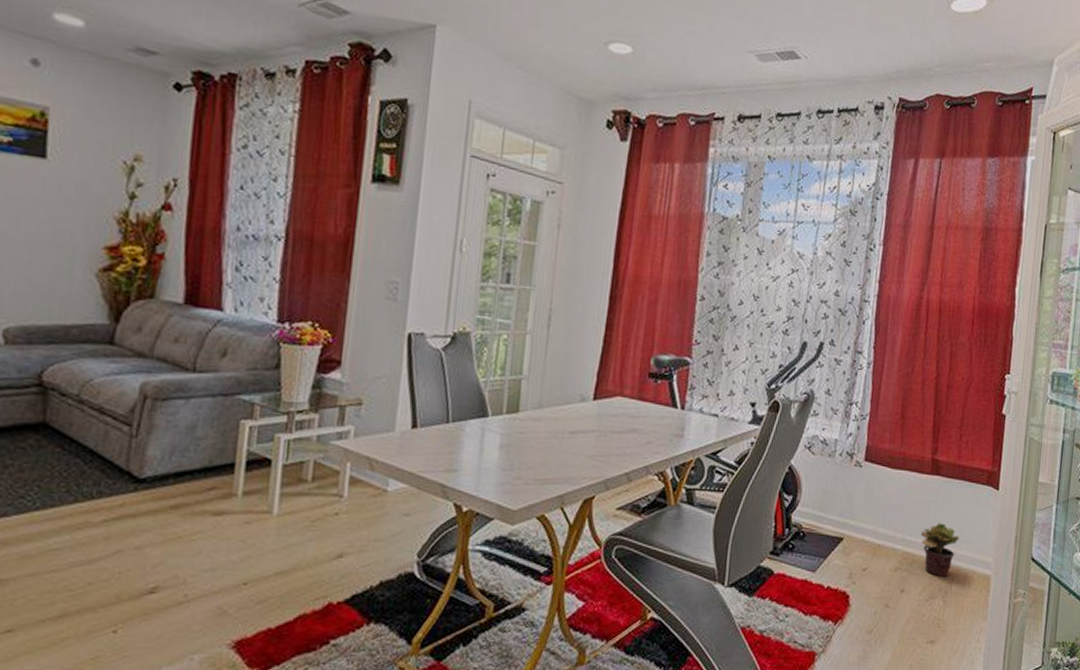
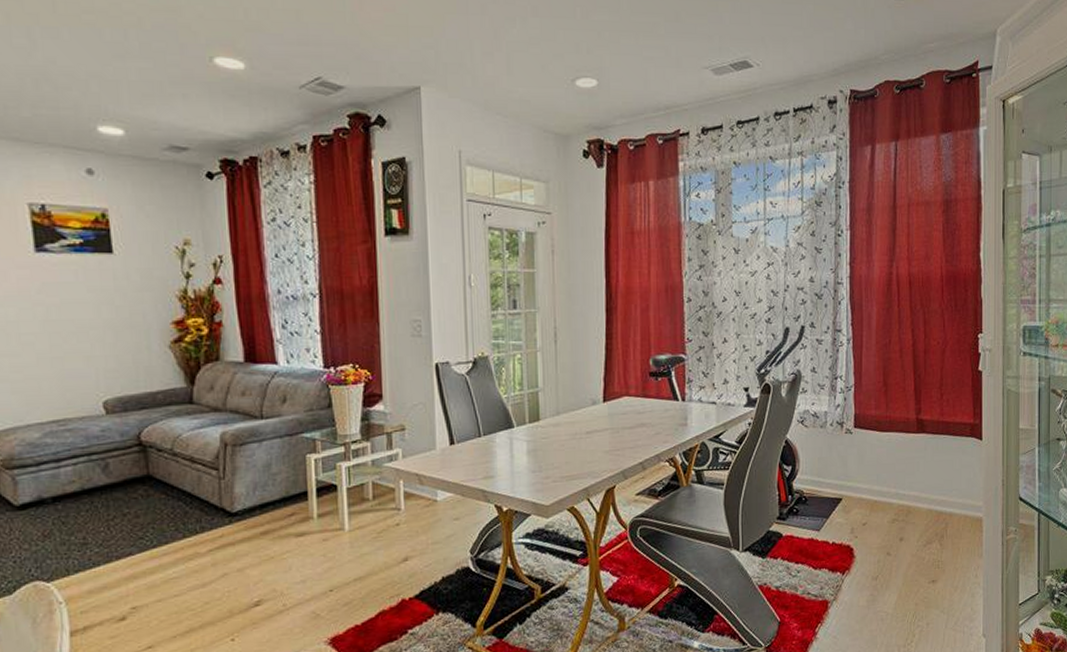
potted plant: present [920,522,960,576] -> none [913,474,950,523]

